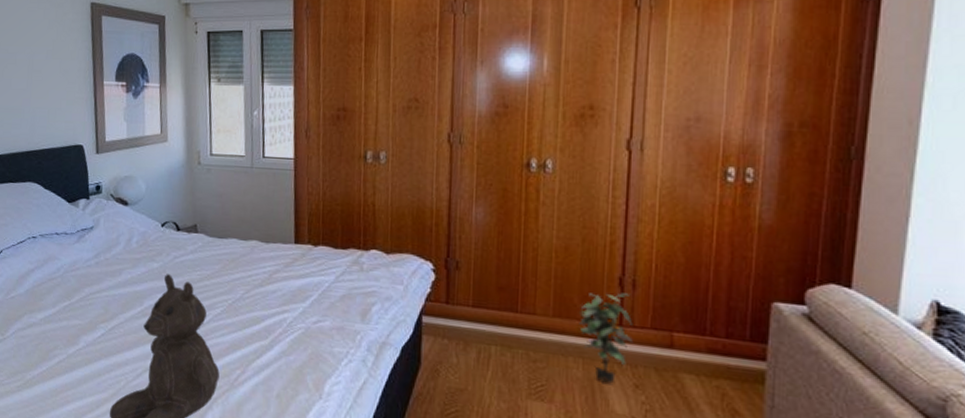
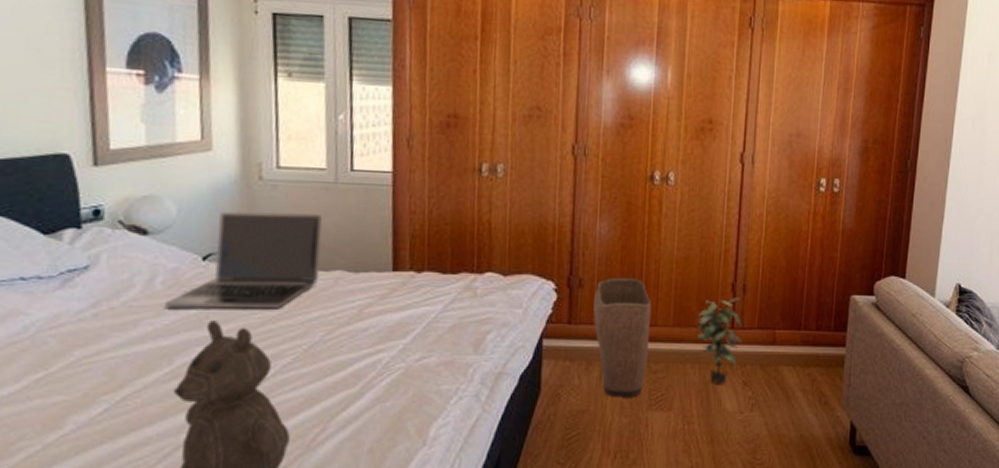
laptop: none [138,189,242,269] -> present [165,211,322,310]
laundry basket: none [470,262,530,384] -> present [593,277,652,397]

